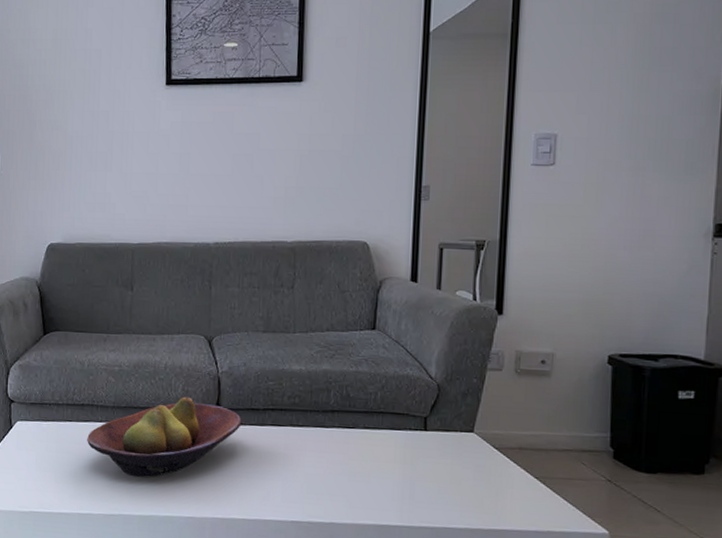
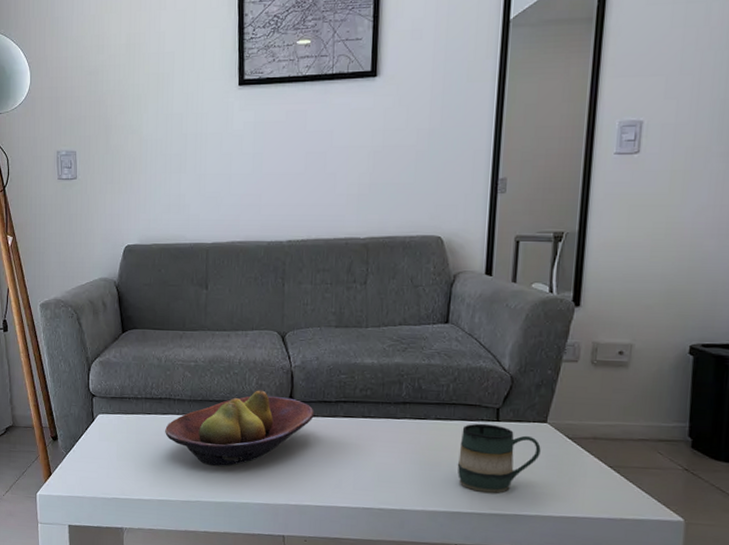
mug: none [386,432,468,505] -> present [457,423,541,493]

